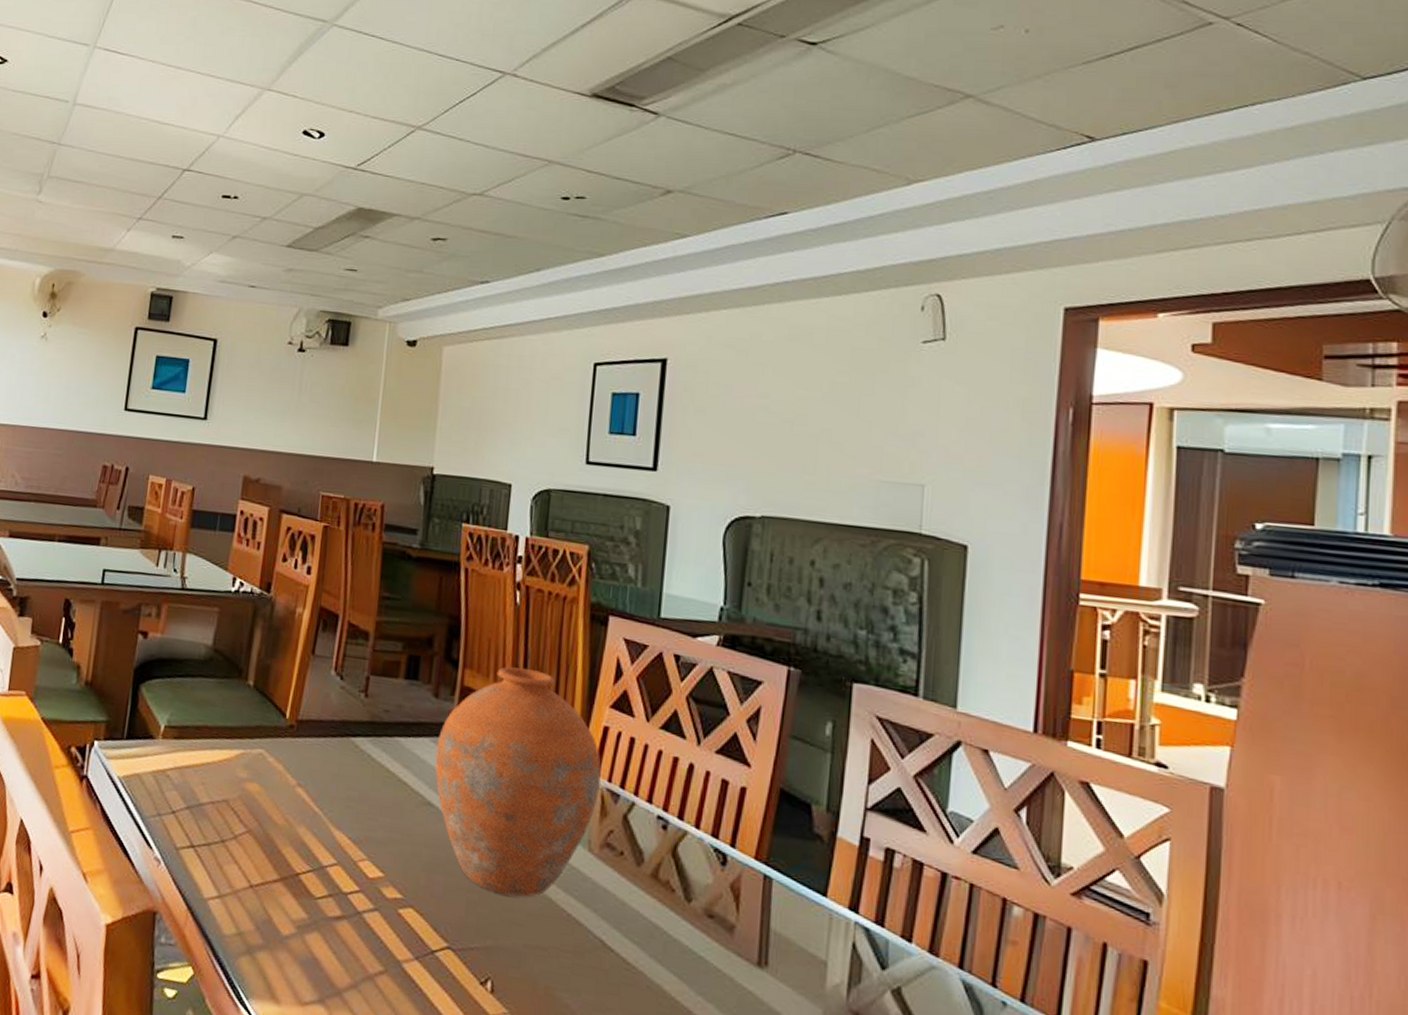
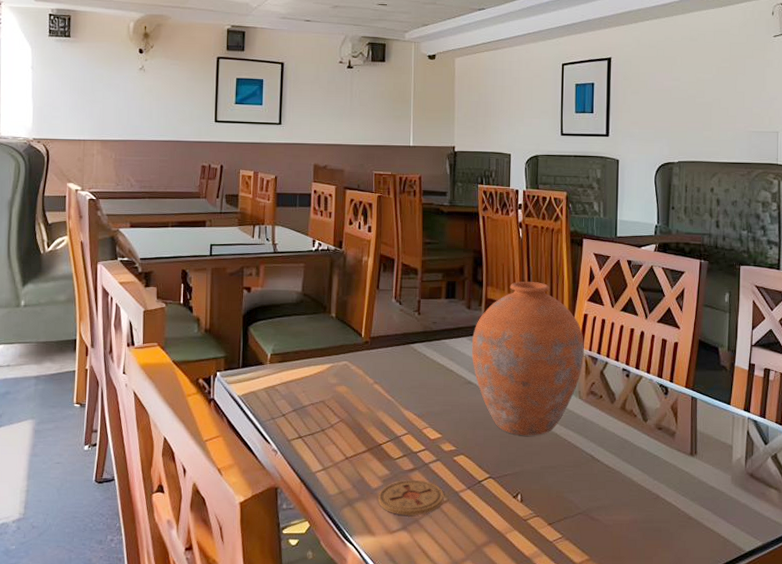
coaster: none [288,931,382,986] -> present [378,480,445,516]

